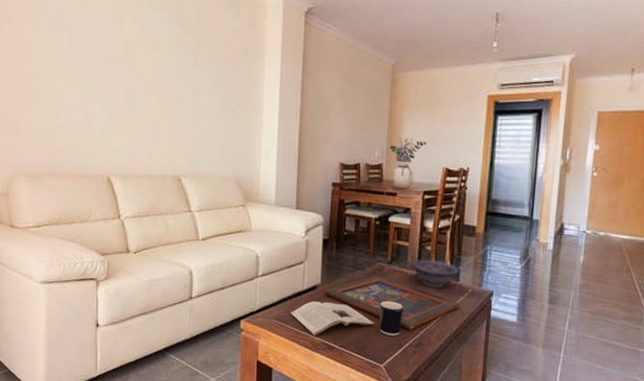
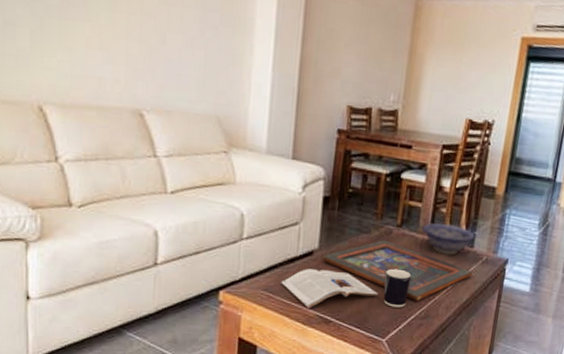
bouquet: present [389,136,427,190] -> none [407,78,450,142]

